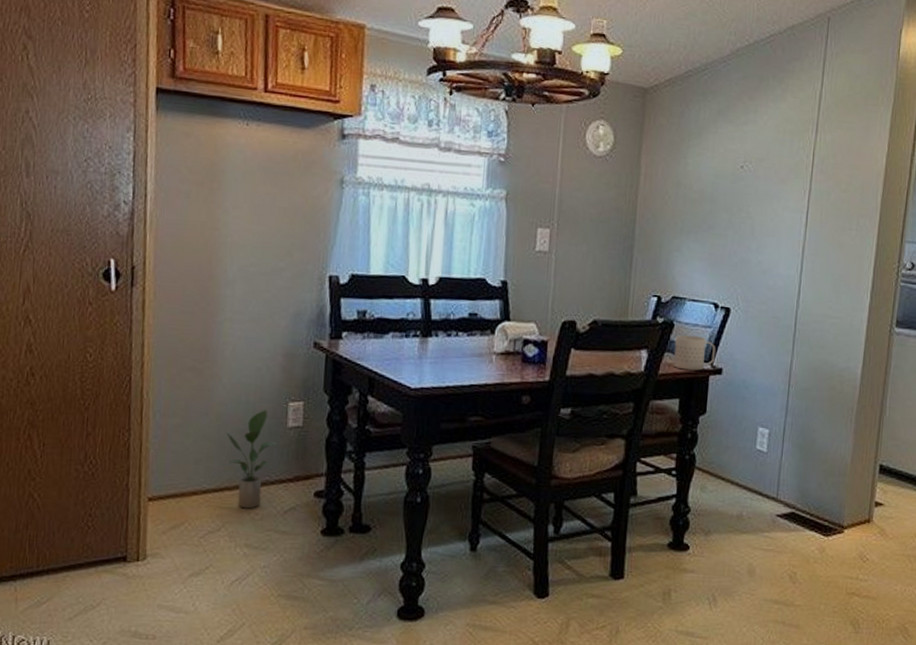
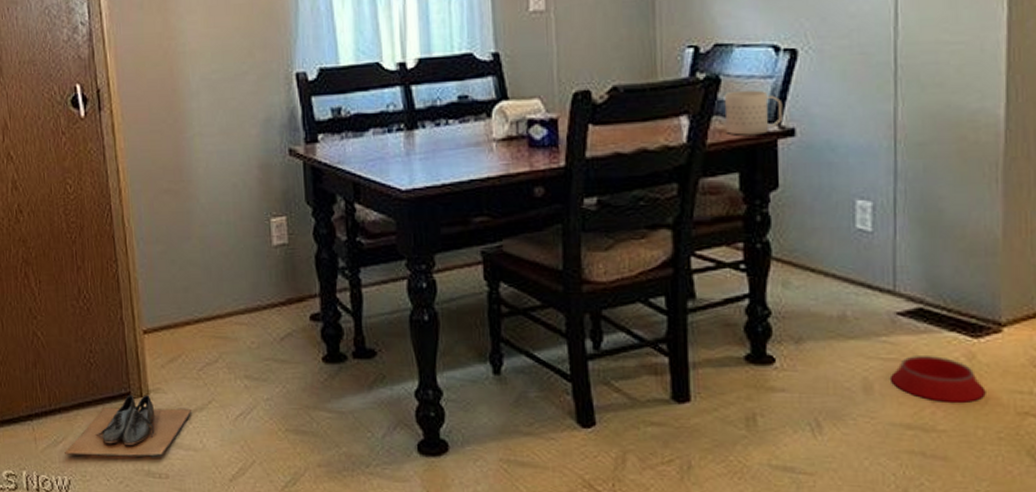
shoe: none [47,558,189,620] -> present [65,394,192,458]
potted plant: present [226,410,277,509] -> none [211,229,264,337]
pet bowl: none [767,548,829,585] -> present [889,356,986,403]

